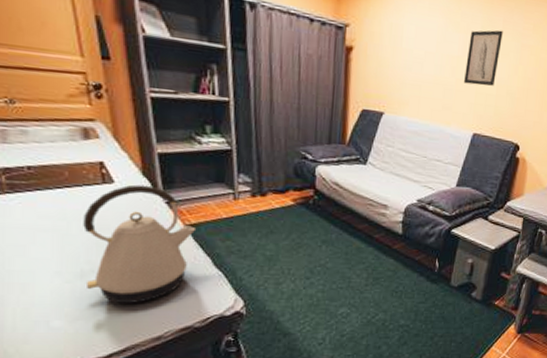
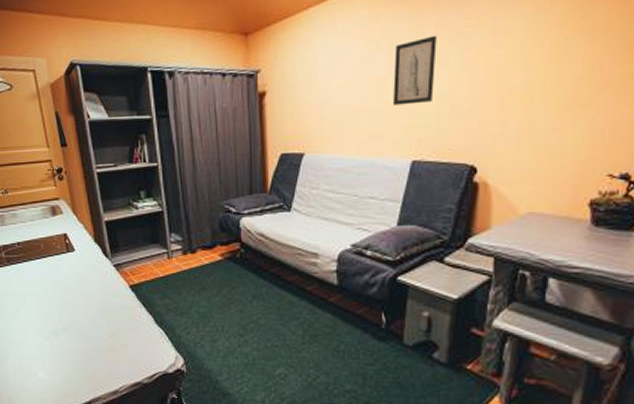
kettle: present [83,184,195,305] -> none [55,251,138,360]

